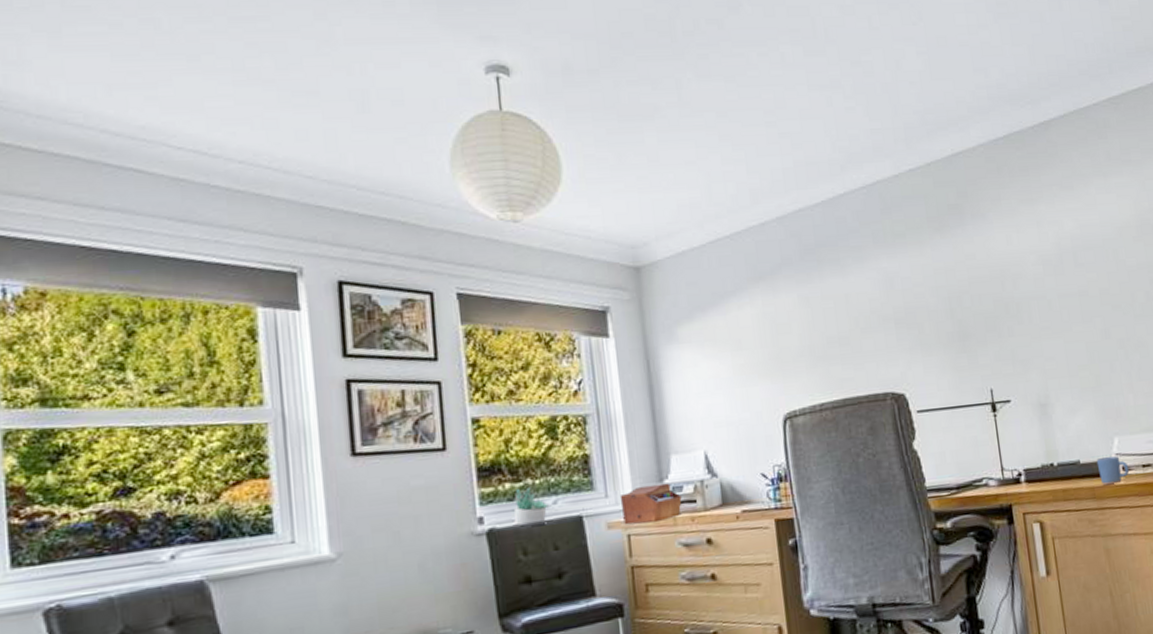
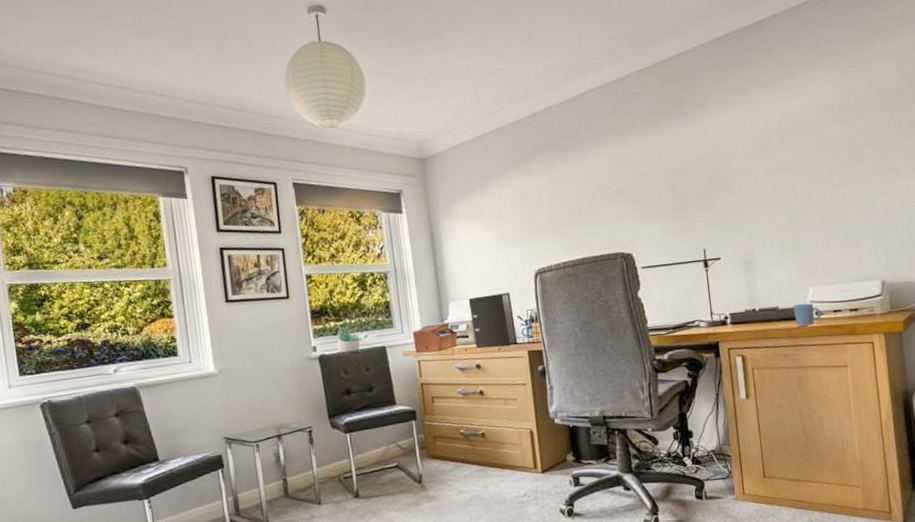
binder: none [696,442,762,518] -> present [468,292,518,349]

